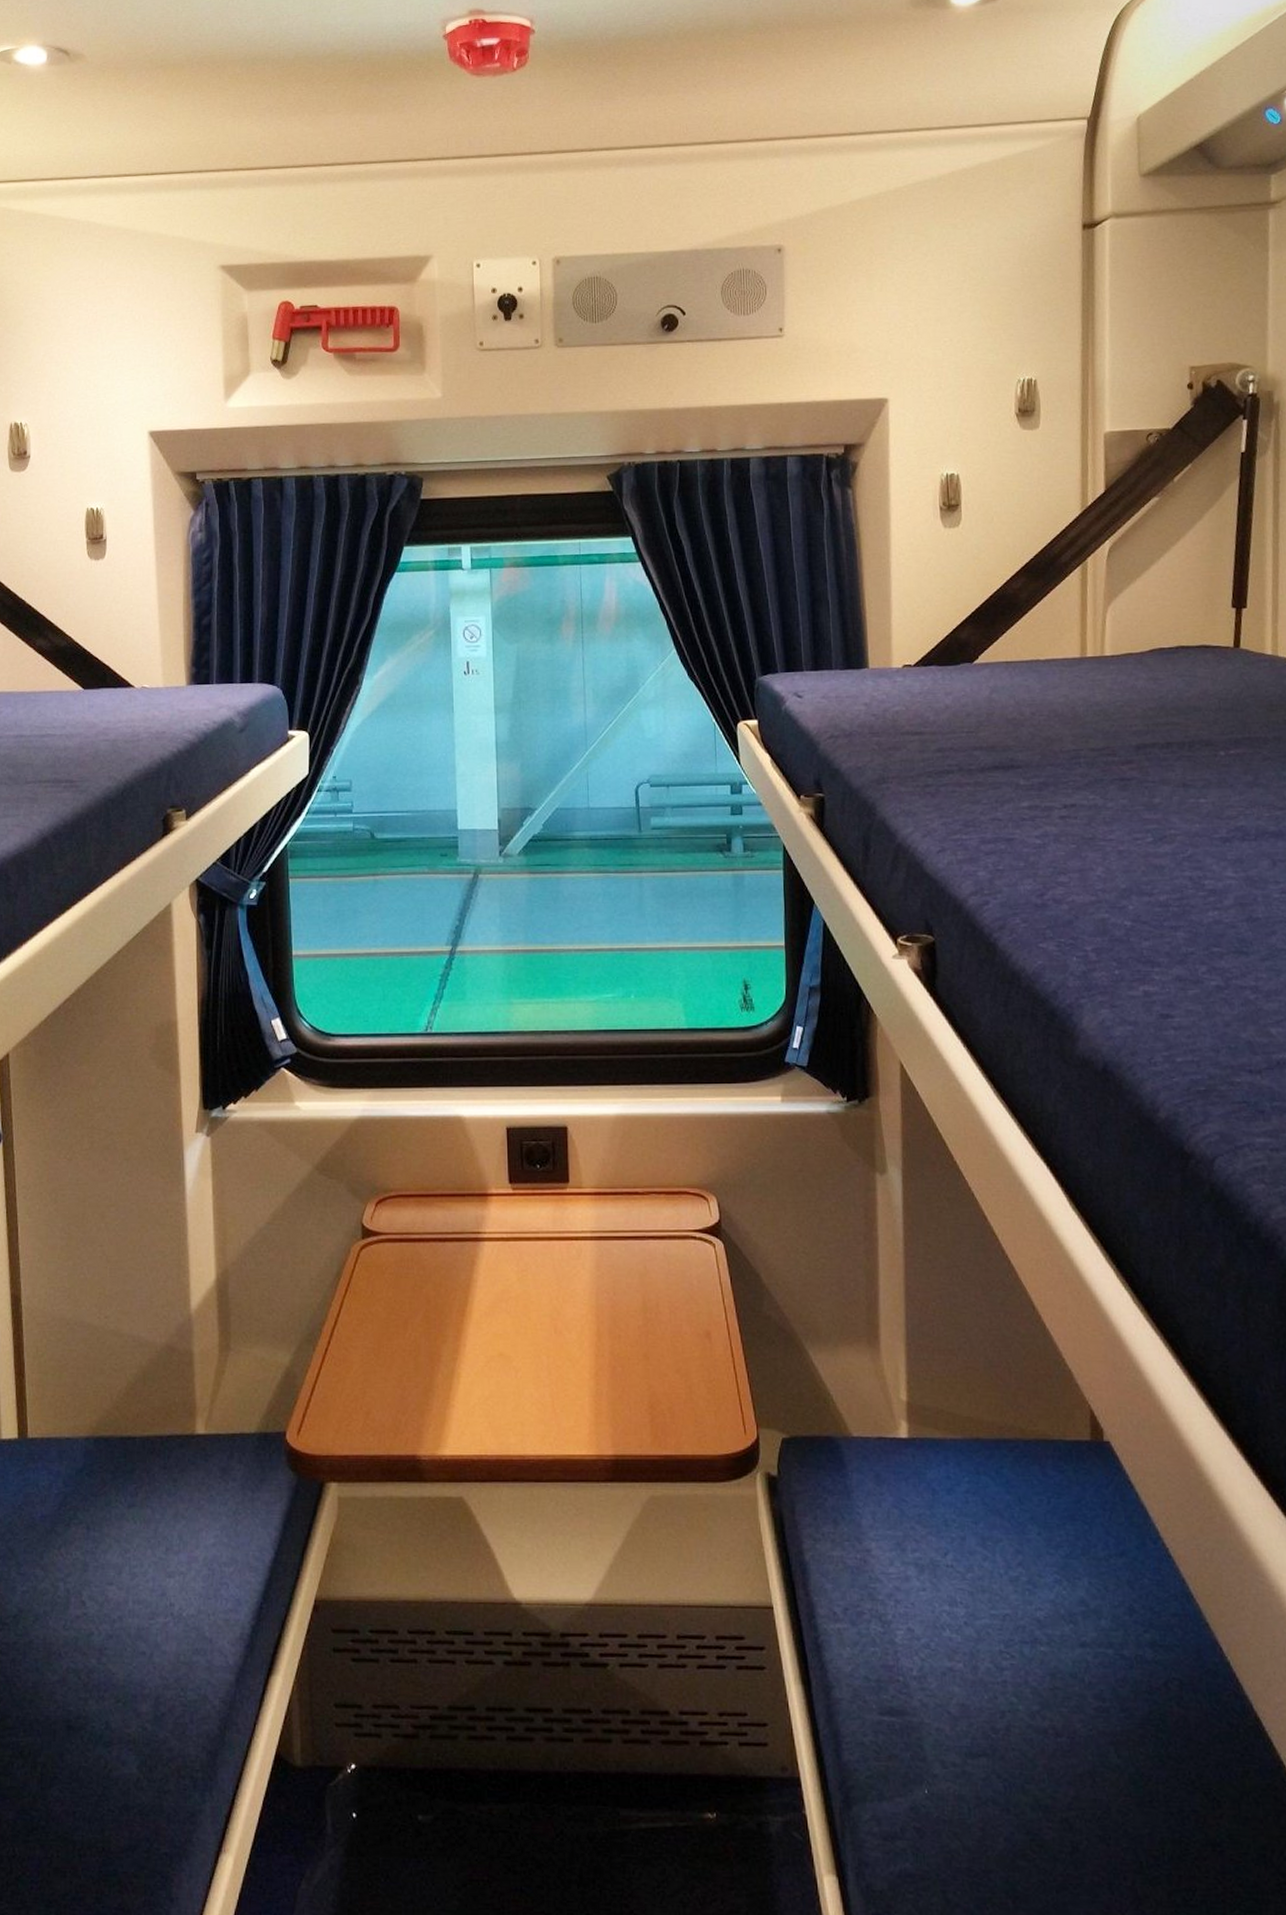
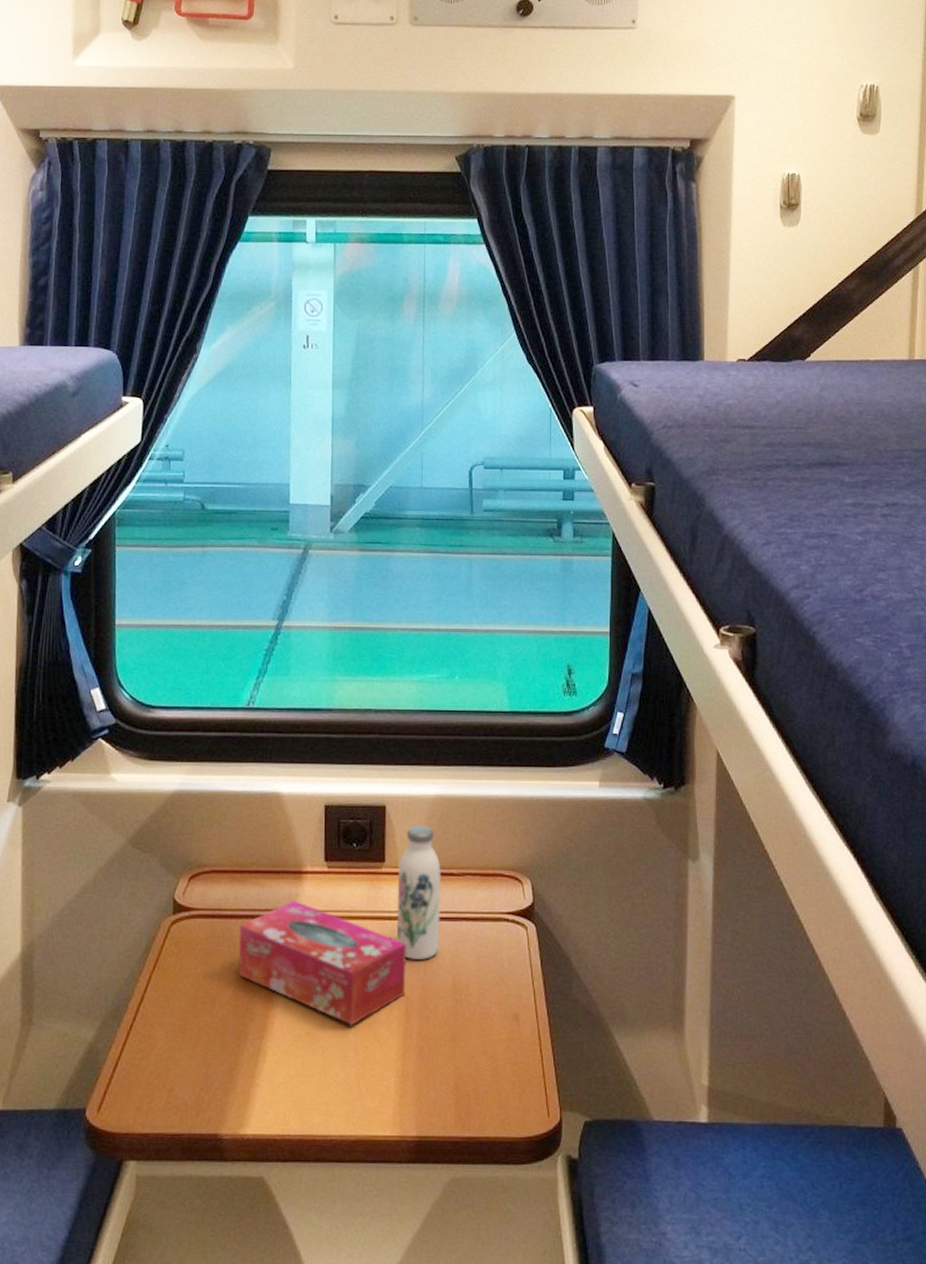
tissue box: none [427,1223,596,1345] -> present [238,900,407,1025]
water bottle: none [583,1145,628,1279] -> present [396,825,442,960]

